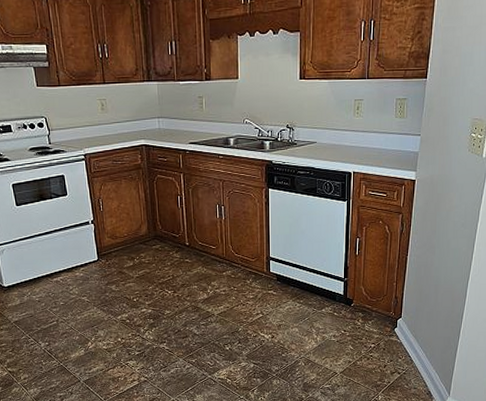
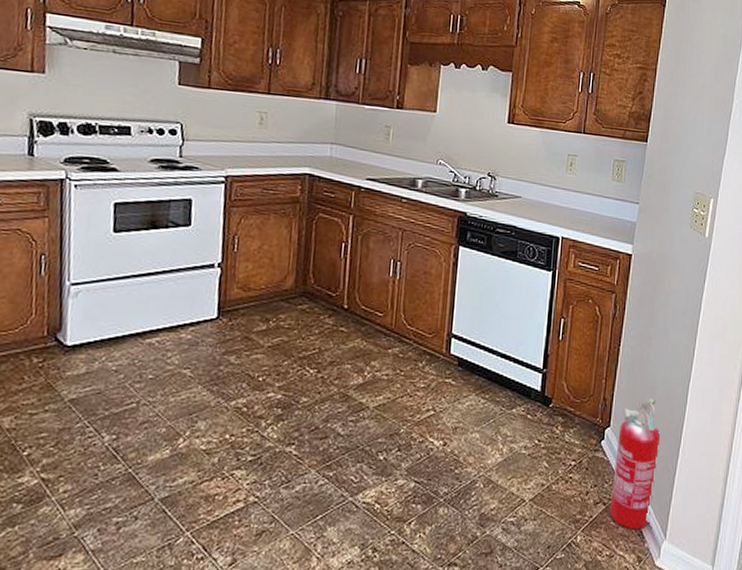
fire extinguisher: none [404,294,444,390] -> present [610,398,661,530]

